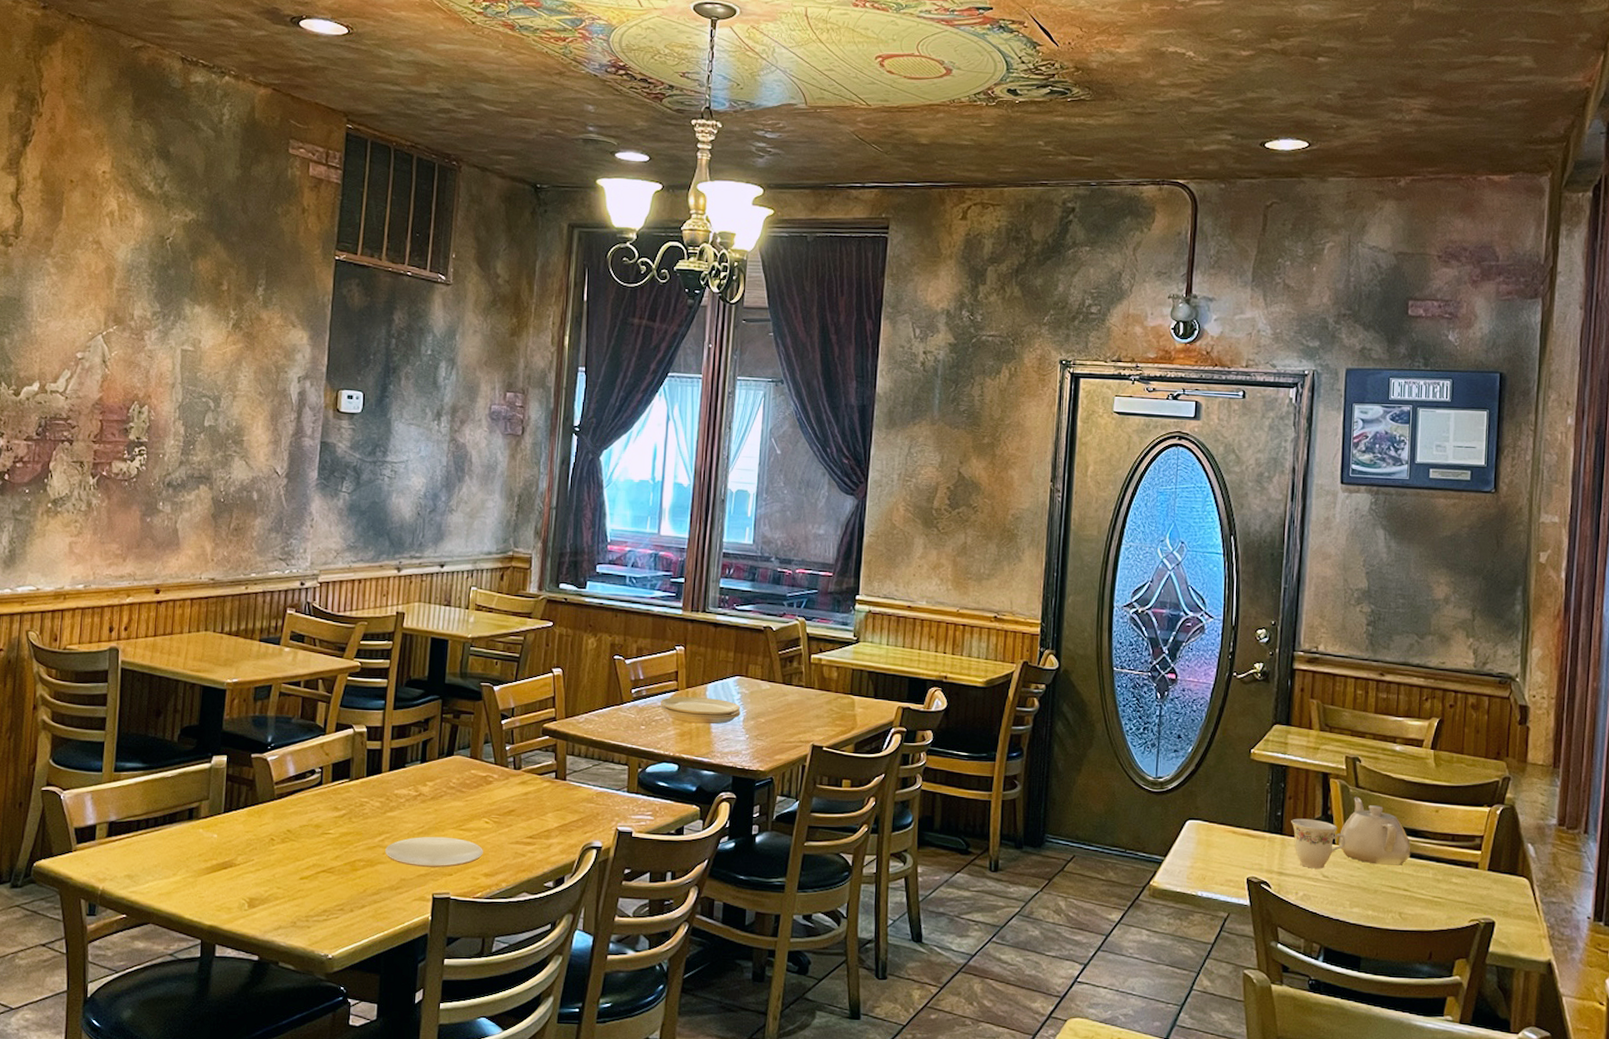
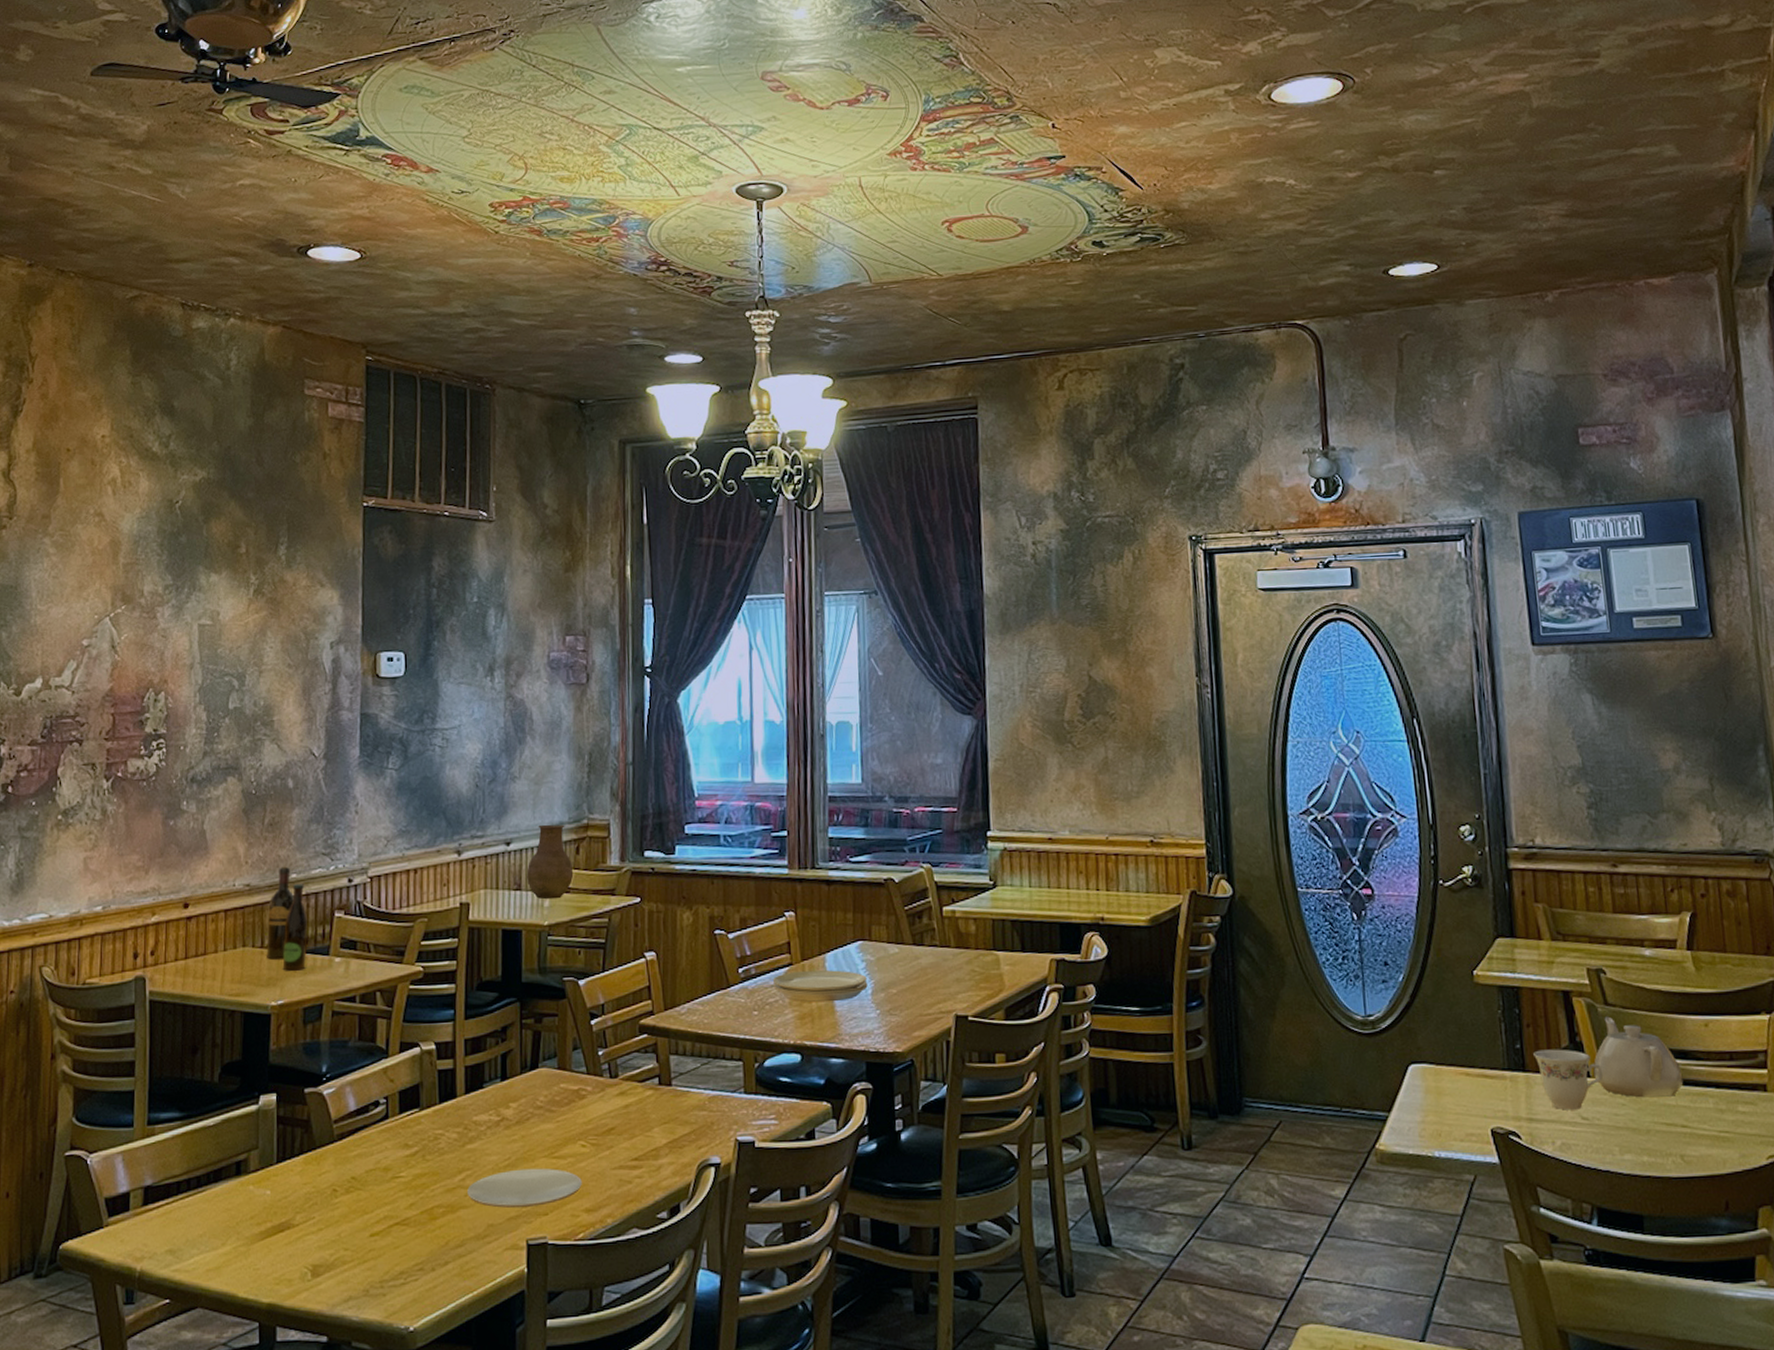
wine bottle: none [225,566,252,646] -> present [266,866,294,961]
bottle: none [239,582,263,655] -> present [282,884,308,971]
vase: none [456,552,496,617] -> present [526,824,573,900]

